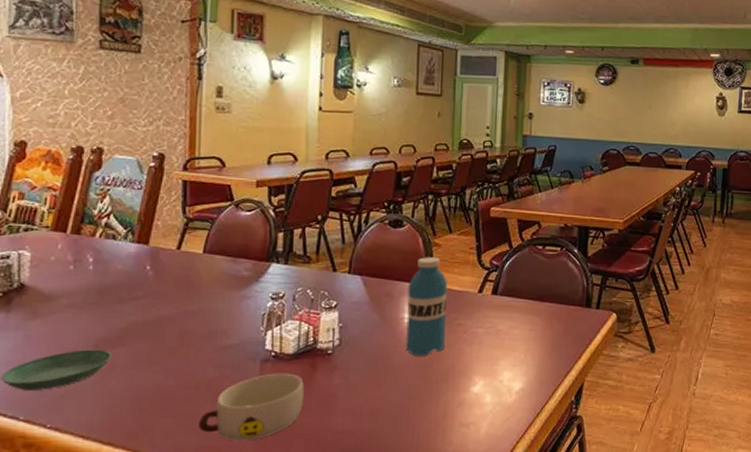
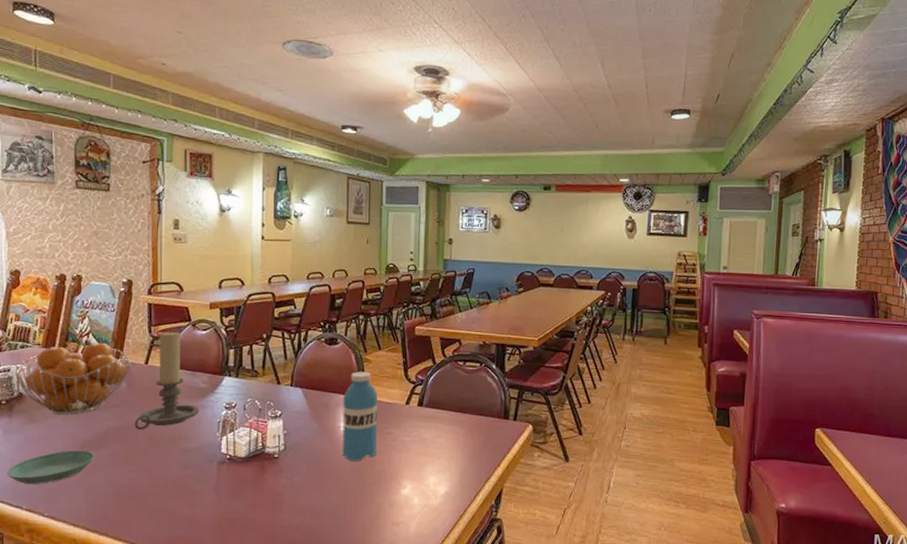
fruit basket: none [15,224,160,308] -> present [15,342,131,415]
candle holder: none [162,212,241,325] -> present [134,331,200,430]
bowl: present [199,373,305,441] -> none [168,474,256,532]

